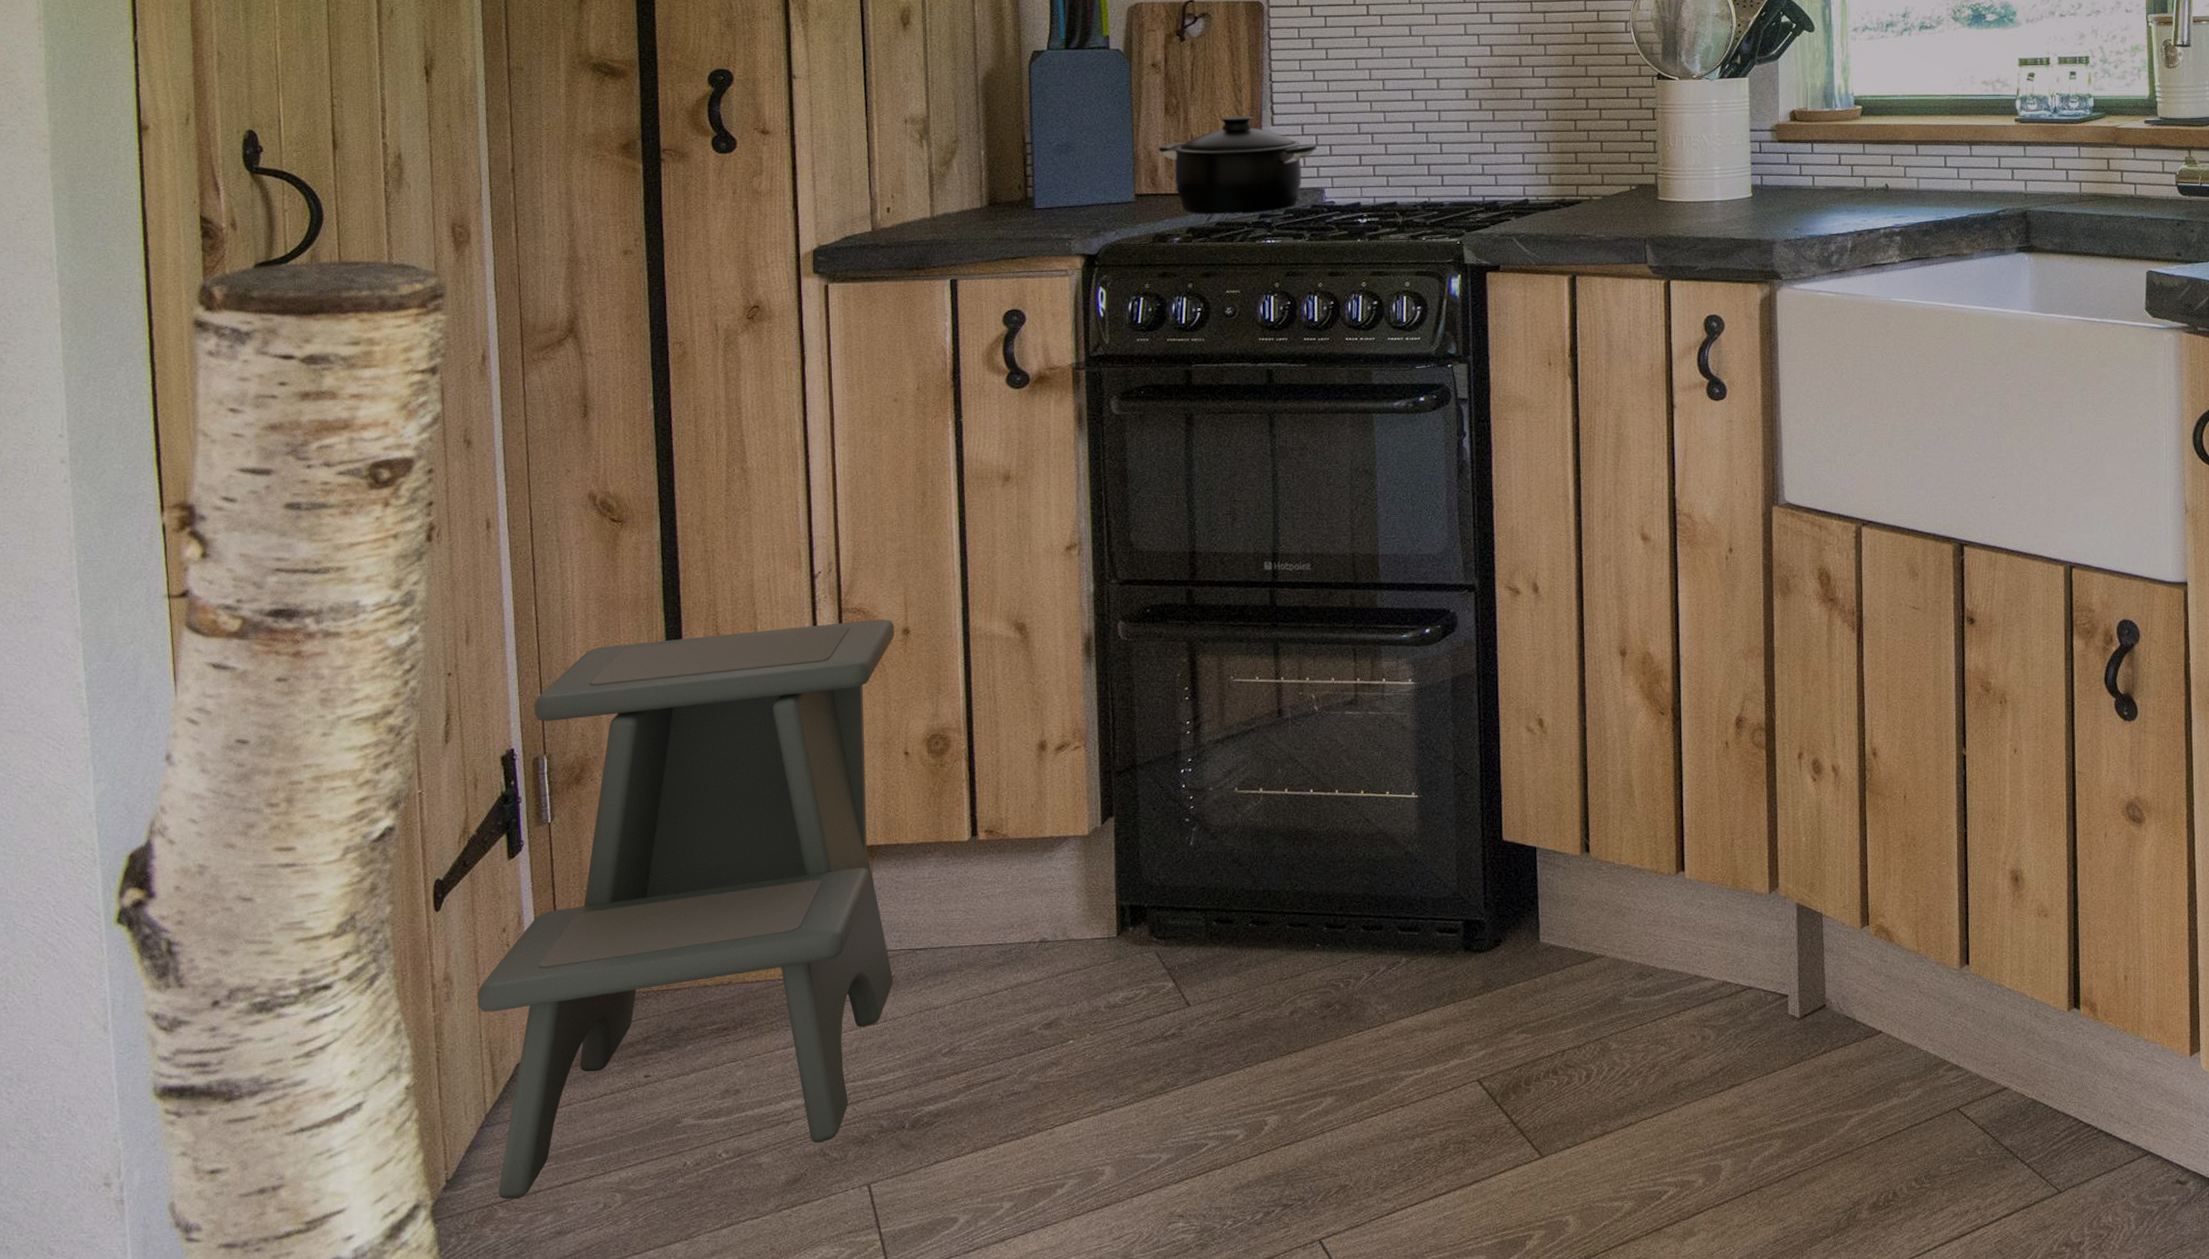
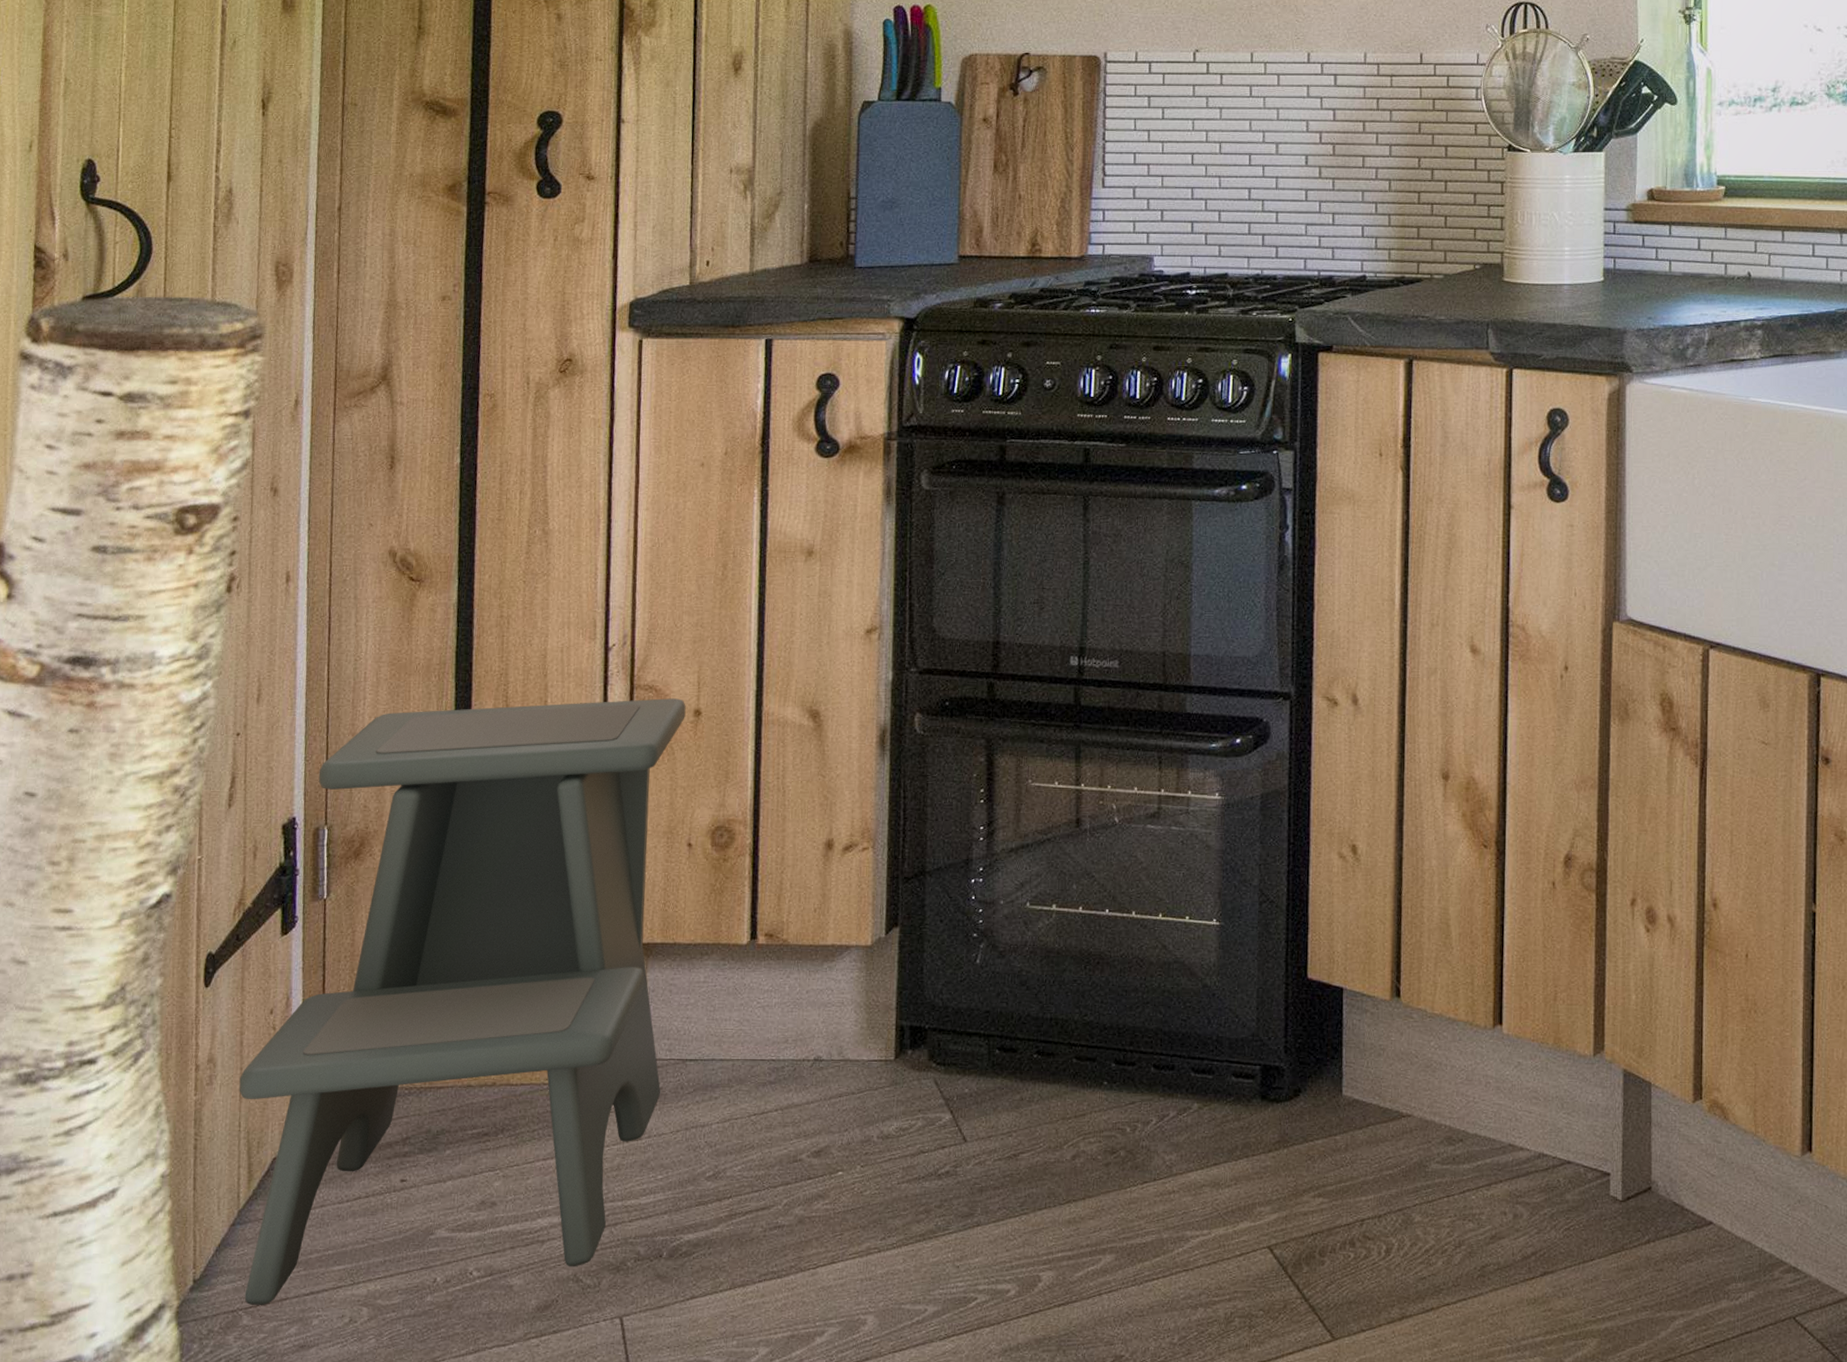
saucepan: present [1158,116,1317,214] -> none [985,176,1148,280]

